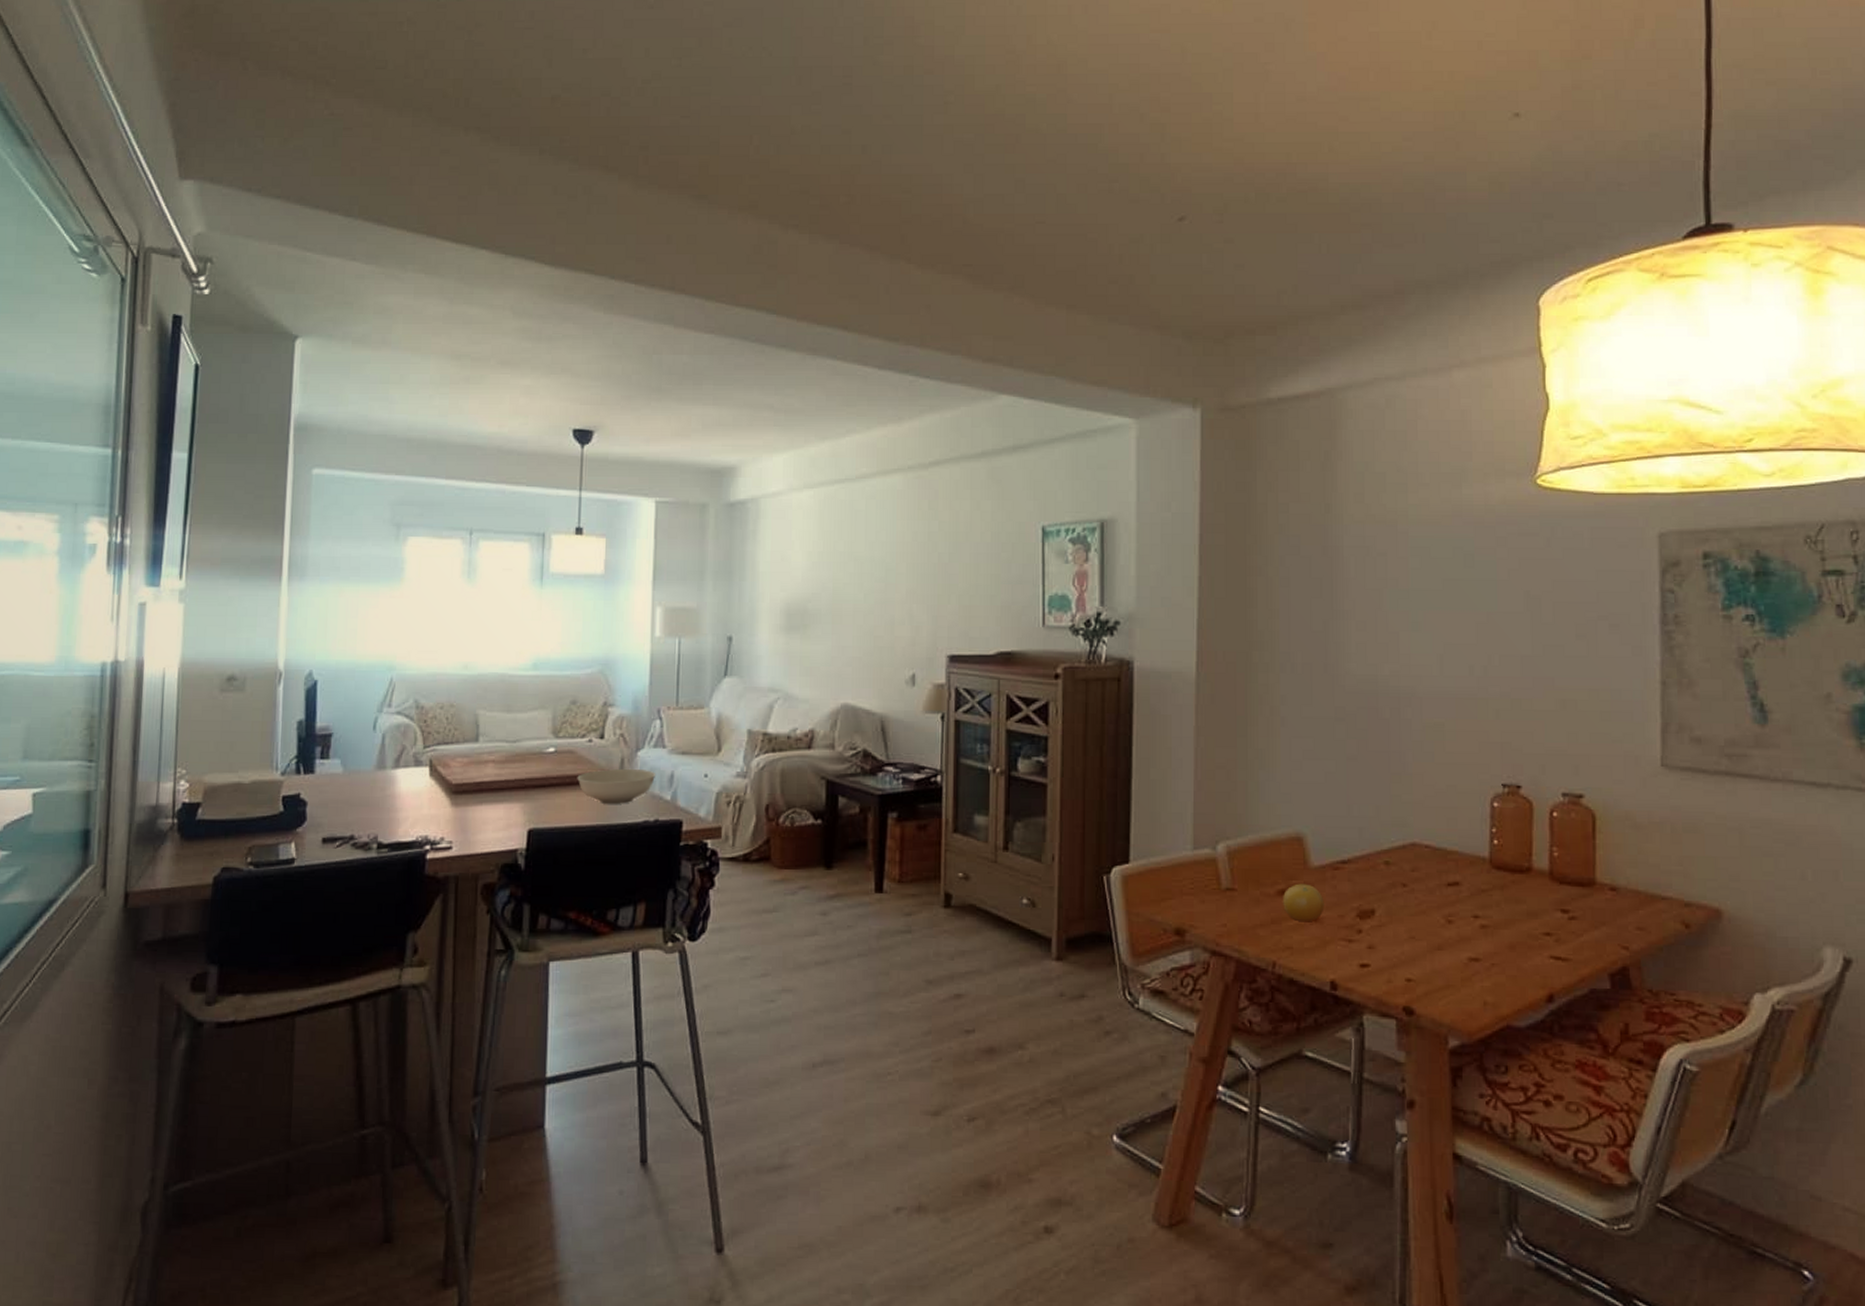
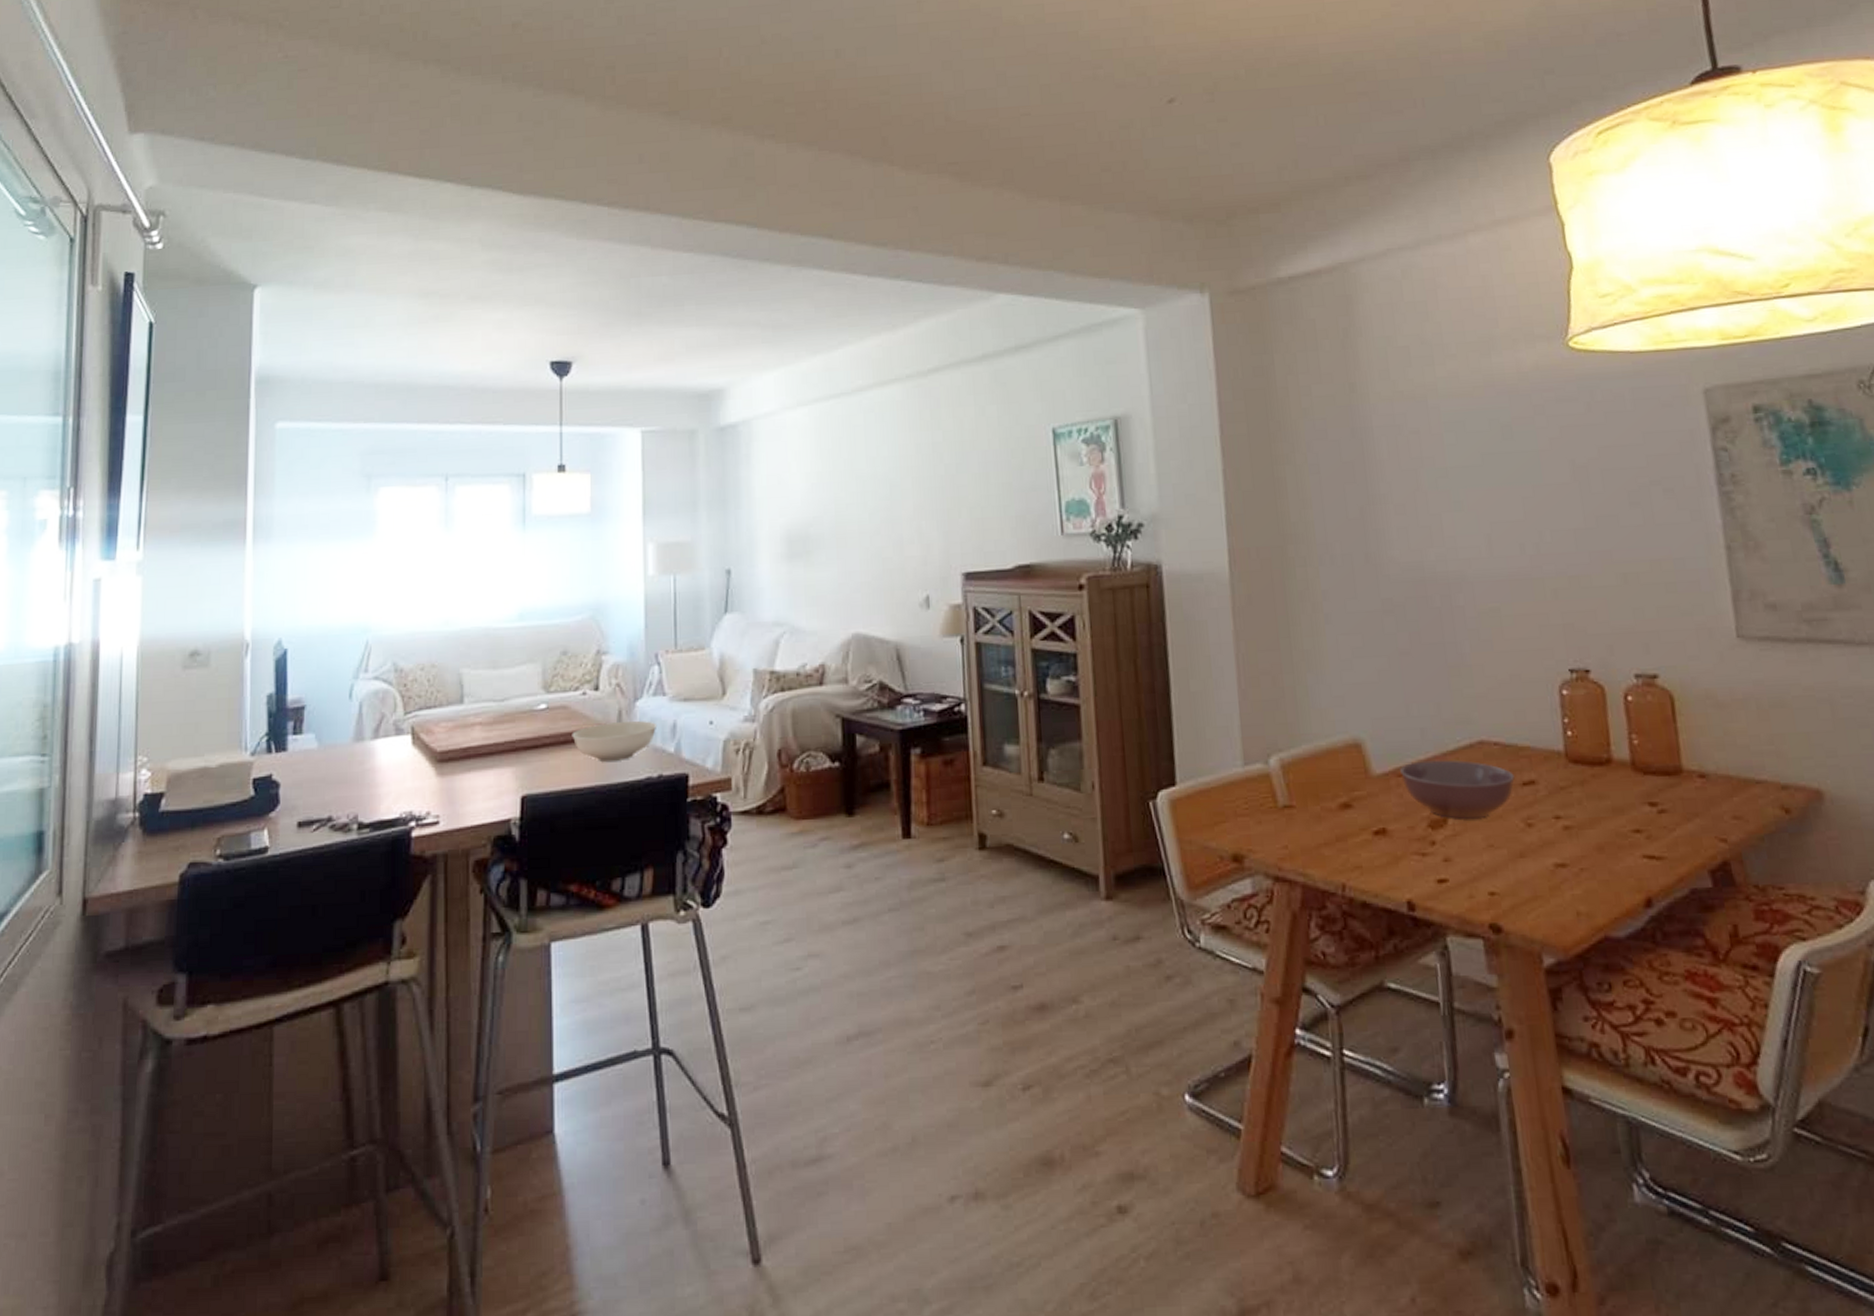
fruit: present [1283,883,1325,922] -> none [1346,794,1392,838]
bowl: none [1336,857,1441,913] -> present [1400,760,1515,820]

